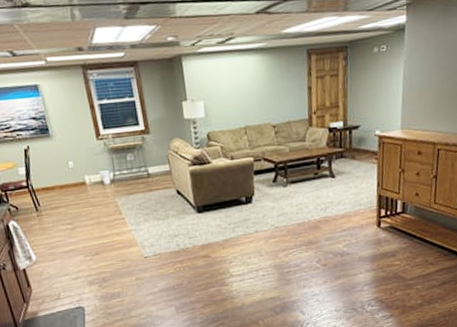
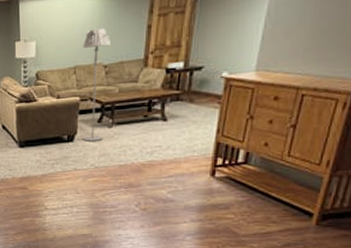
floor lamp: none [250,88,279,202] -> present [82,28,110,141]

